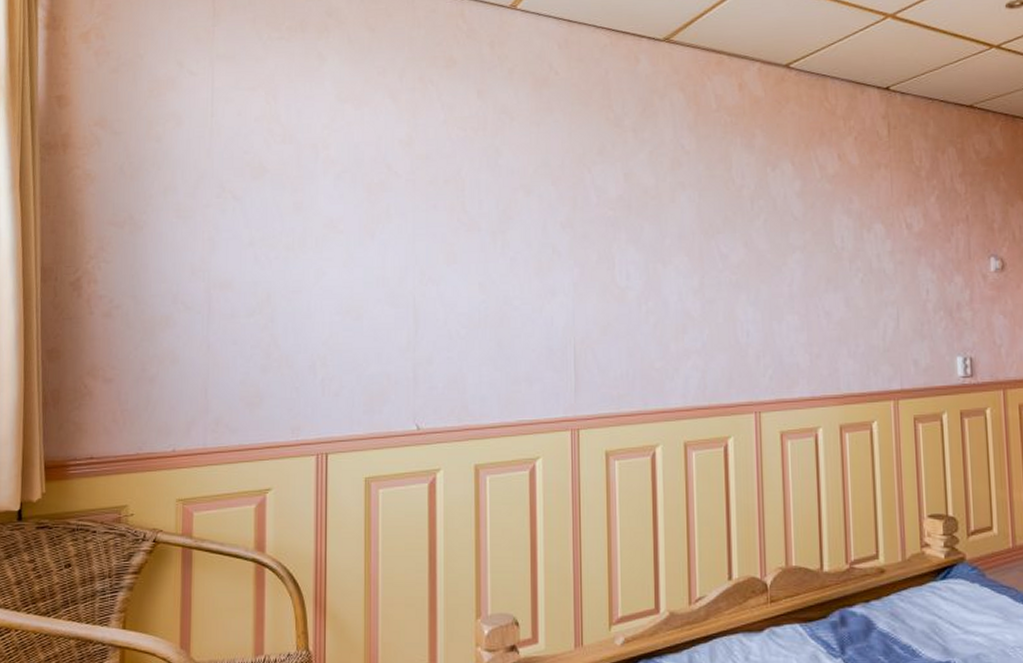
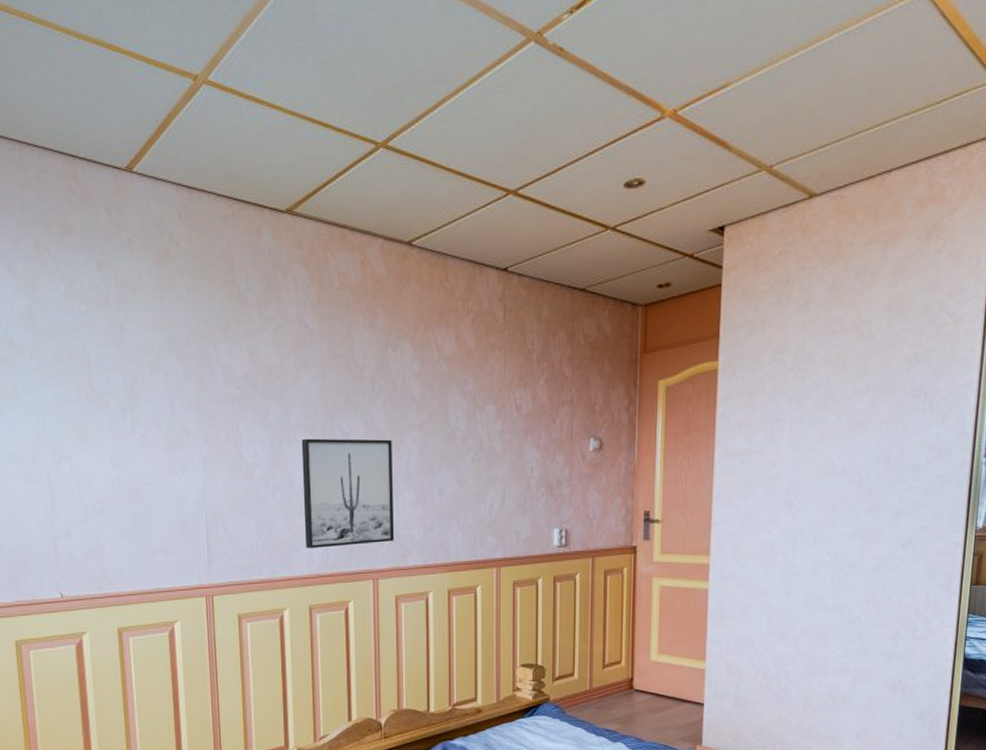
wall art: none [677,260,779,378] -> present [301,438,395,548]

